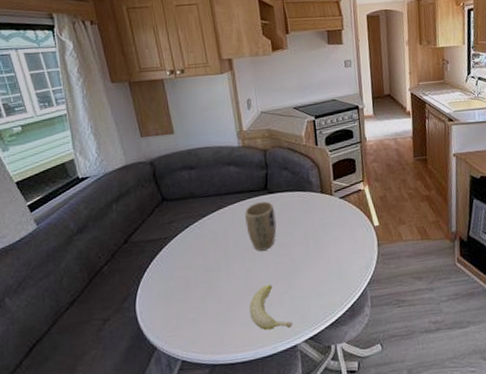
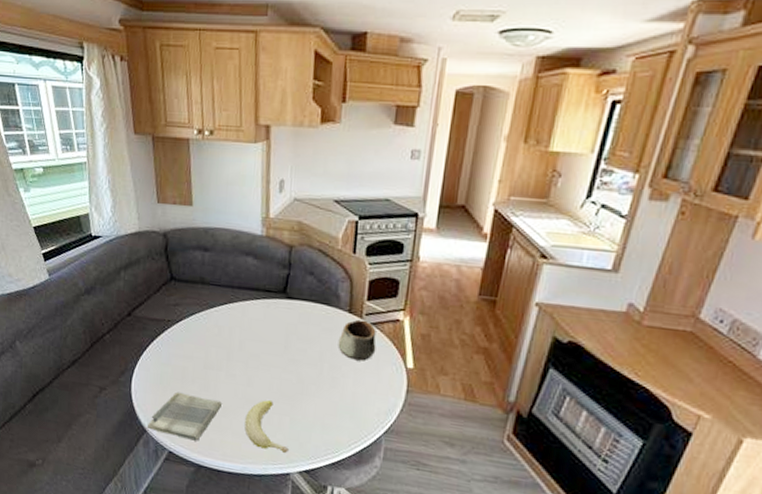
dish towel: none [157,298,226,346] -> present [148,391,222,441]
plant pot: present [245,201,277,251] -> none [255,305,291,362]
ceramic bowl: none [317,196,348,231] -> present [338,319,376,361]

